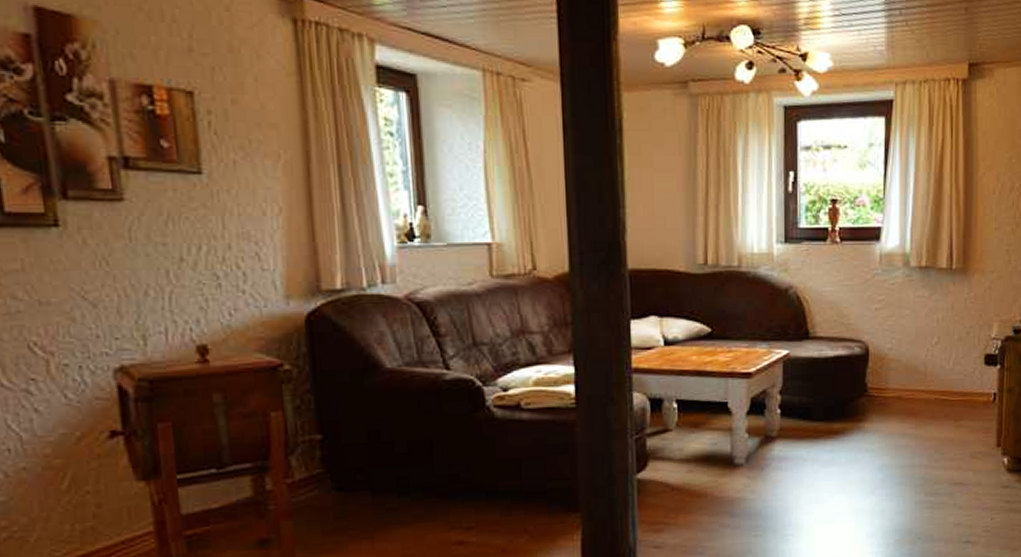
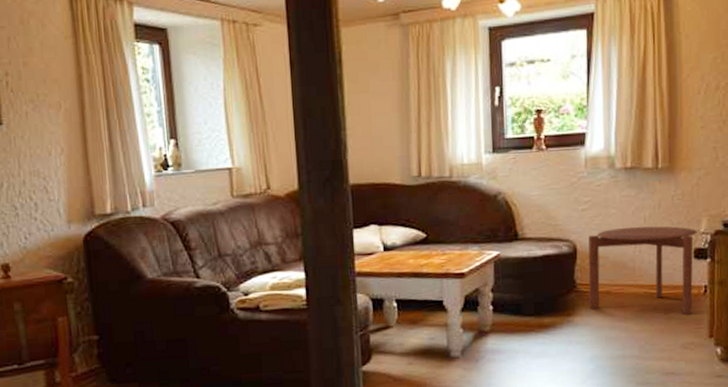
side table: none [880,329,988,423] -> present [588,226,697,315]

